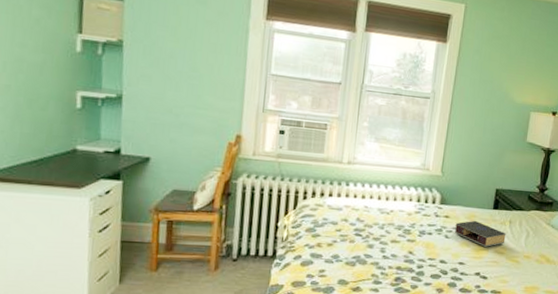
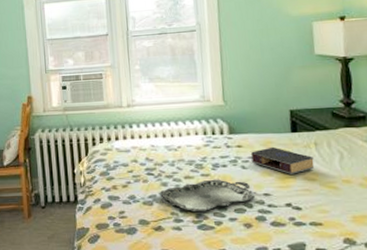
serving tray: none [364,245,451,276] -> present [160,179,255,213]

